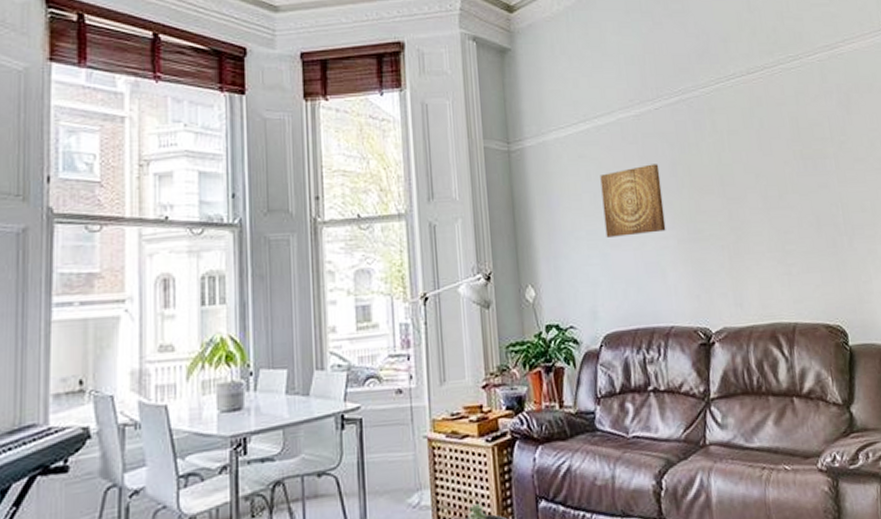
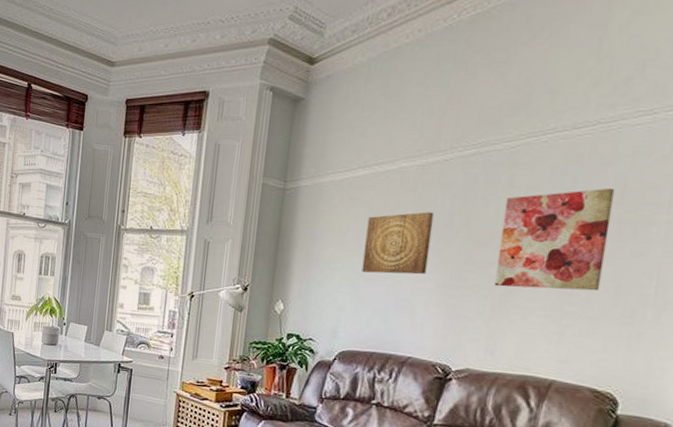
wall art: none [714,126,806,234] -> present [494,187,615,291]

